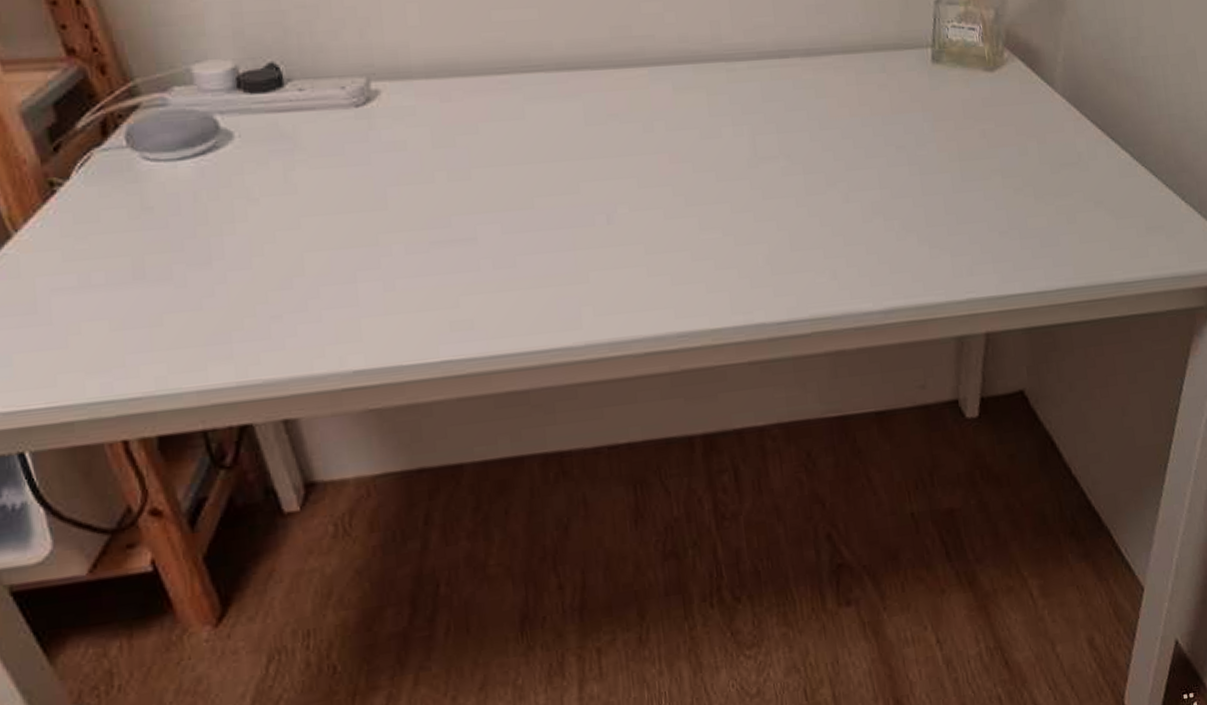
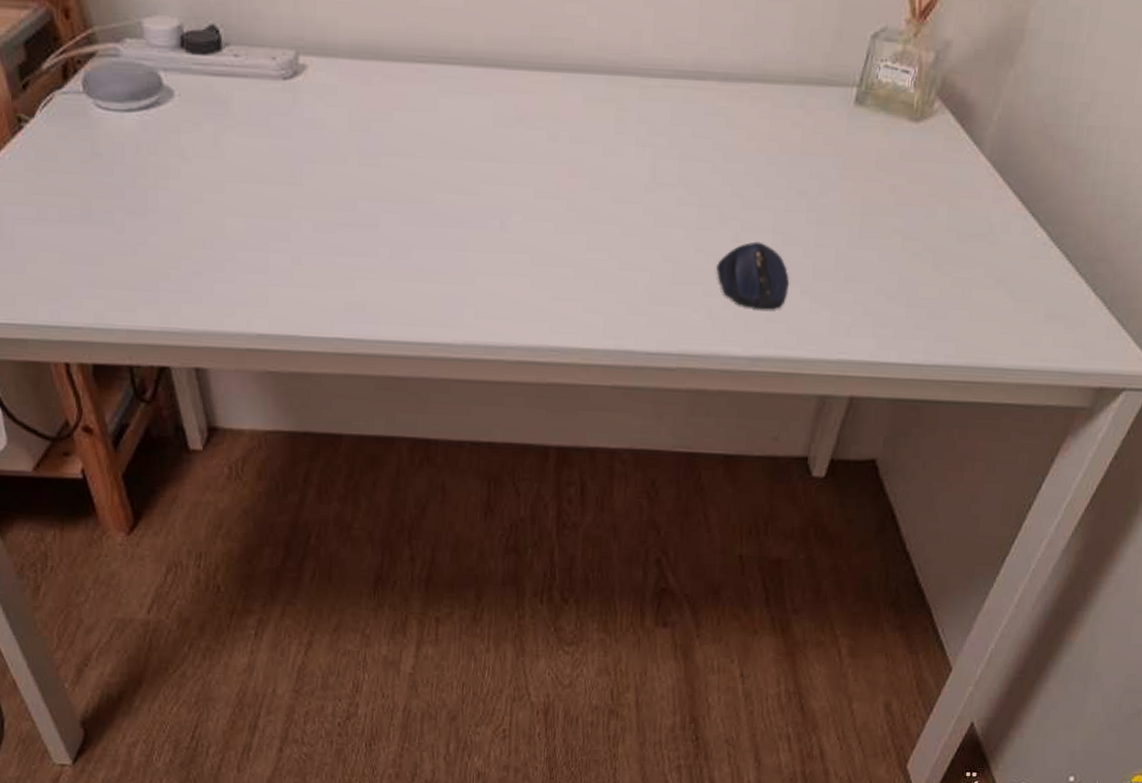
computer mouse: none [832,198,906,264] -> present [716,241,790,310]

